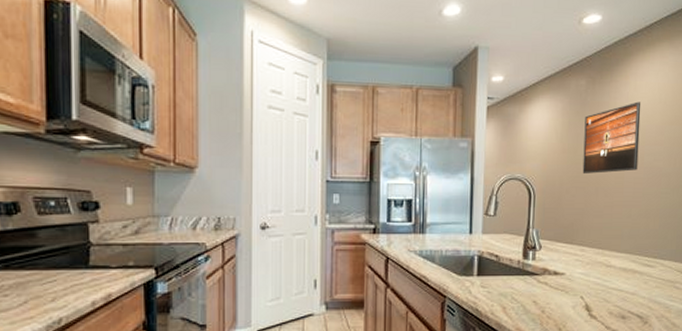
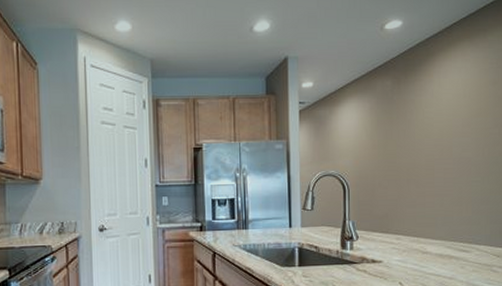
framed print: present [582,101,641,175] -> none [393,97,447,168]

